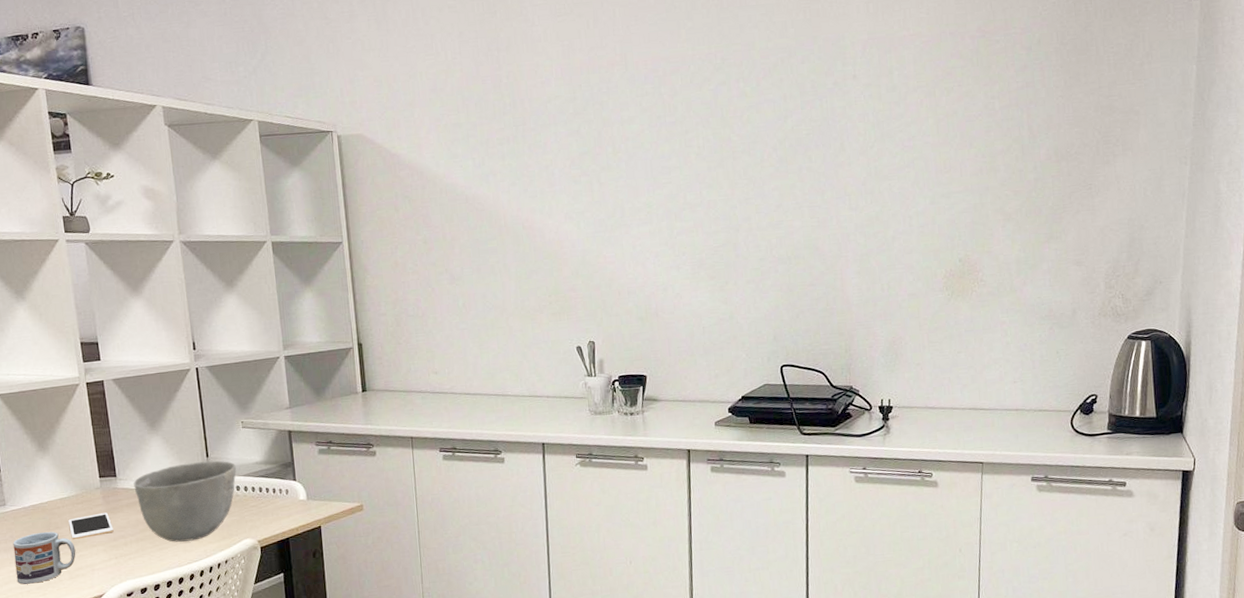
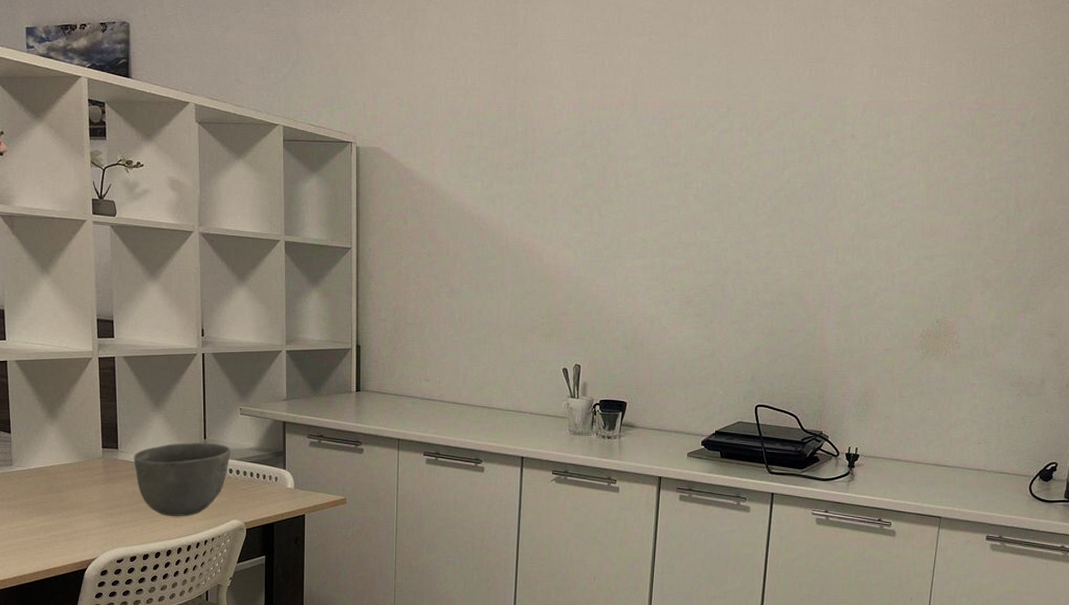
cup: present [13,531,76,584] -> none [15,494,73,542]
cell phone: present [68,513,114,540] -> none [69,482,111,504]

